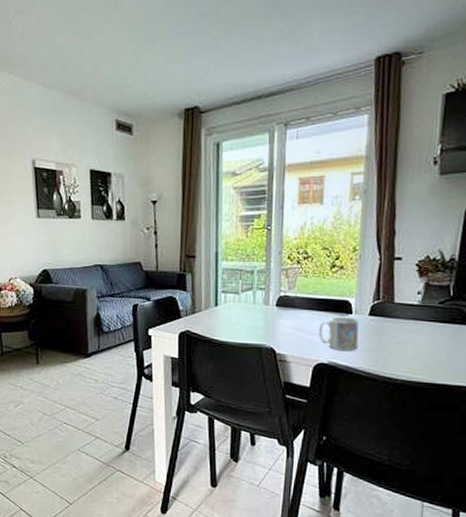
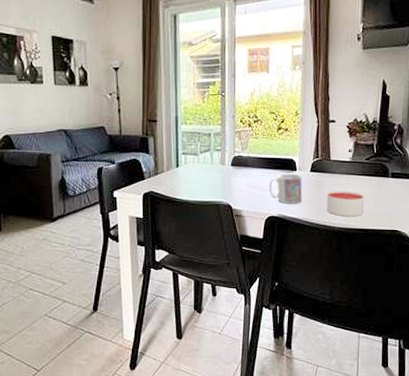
candle: none [387,337,436,369] -> present [326,190,365,217]

